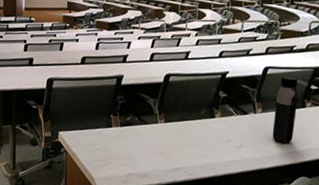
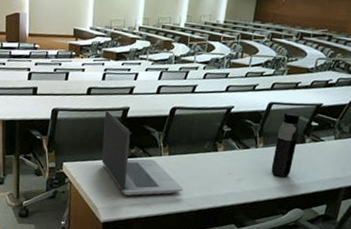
laptop computer: none [97,79,181,165] -> present [102,110,183,196]

